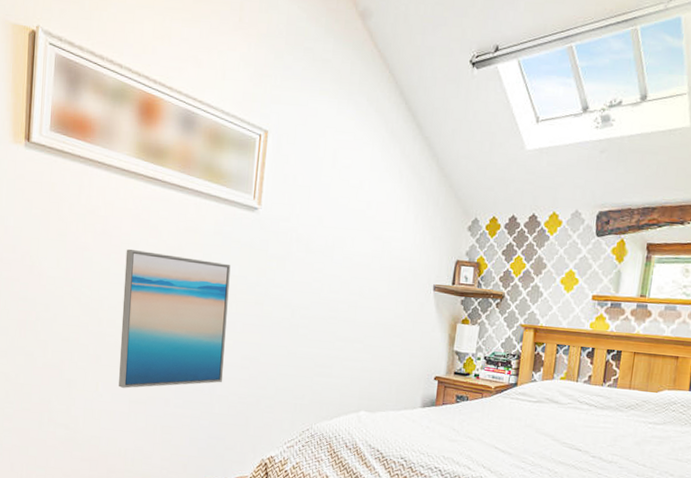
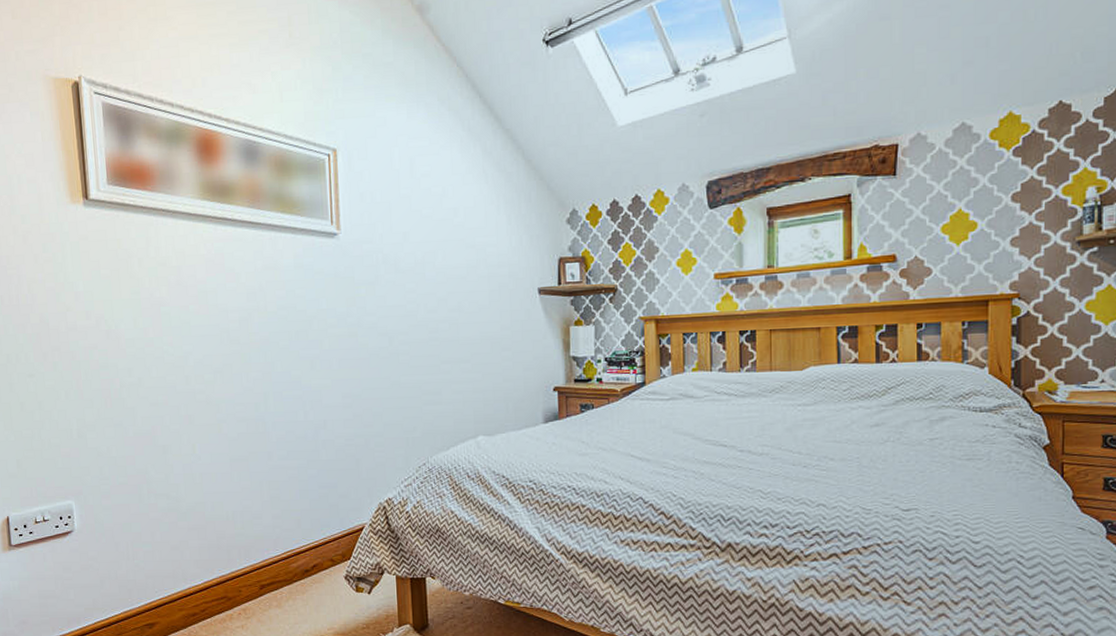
wall art: present [119,249,231,389] -> none [204,297,325,447]

